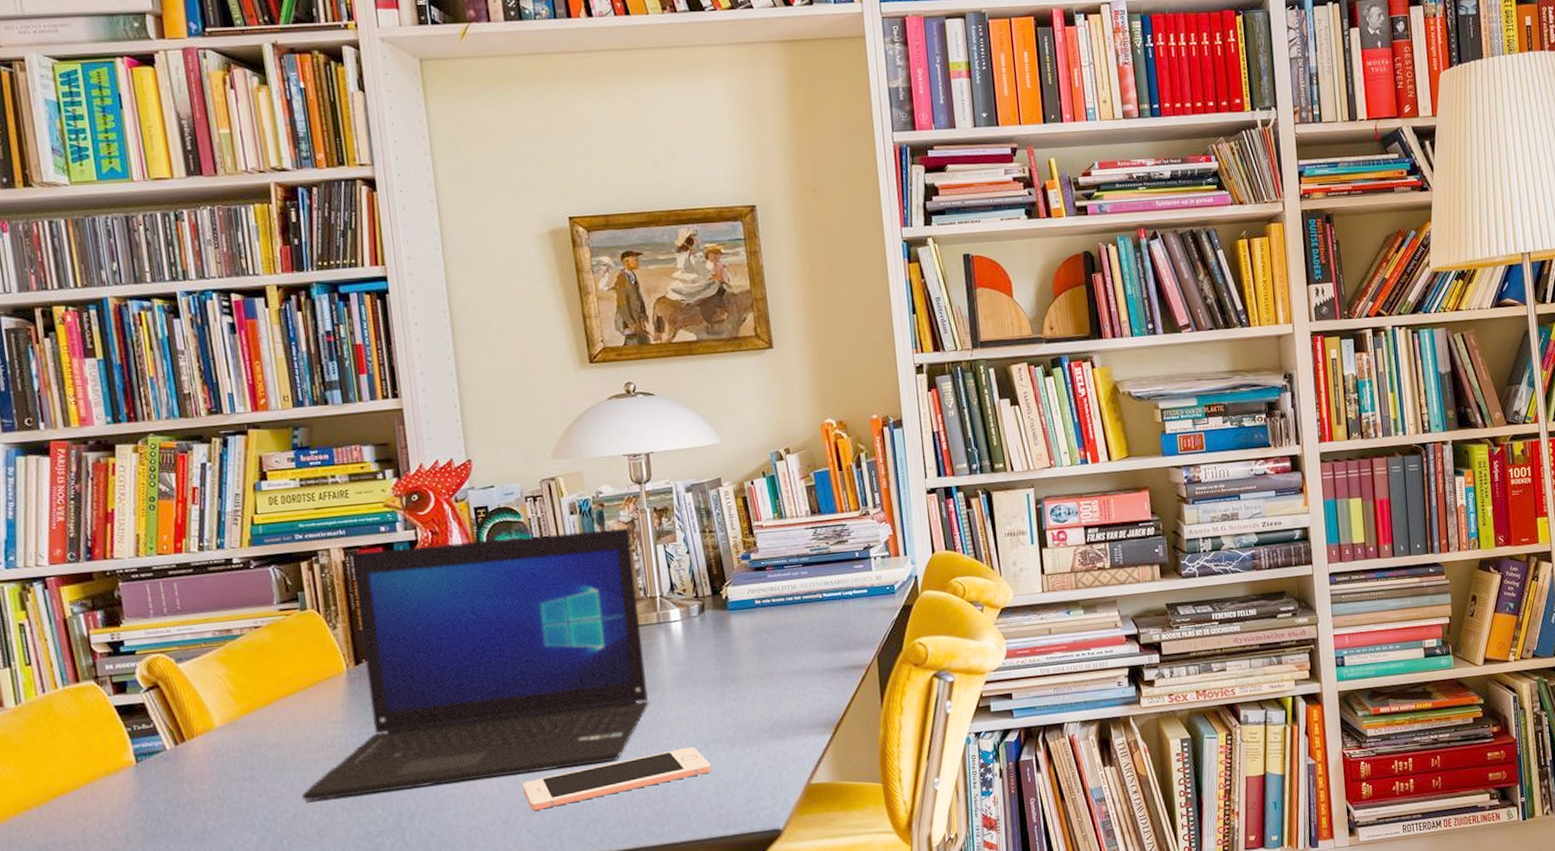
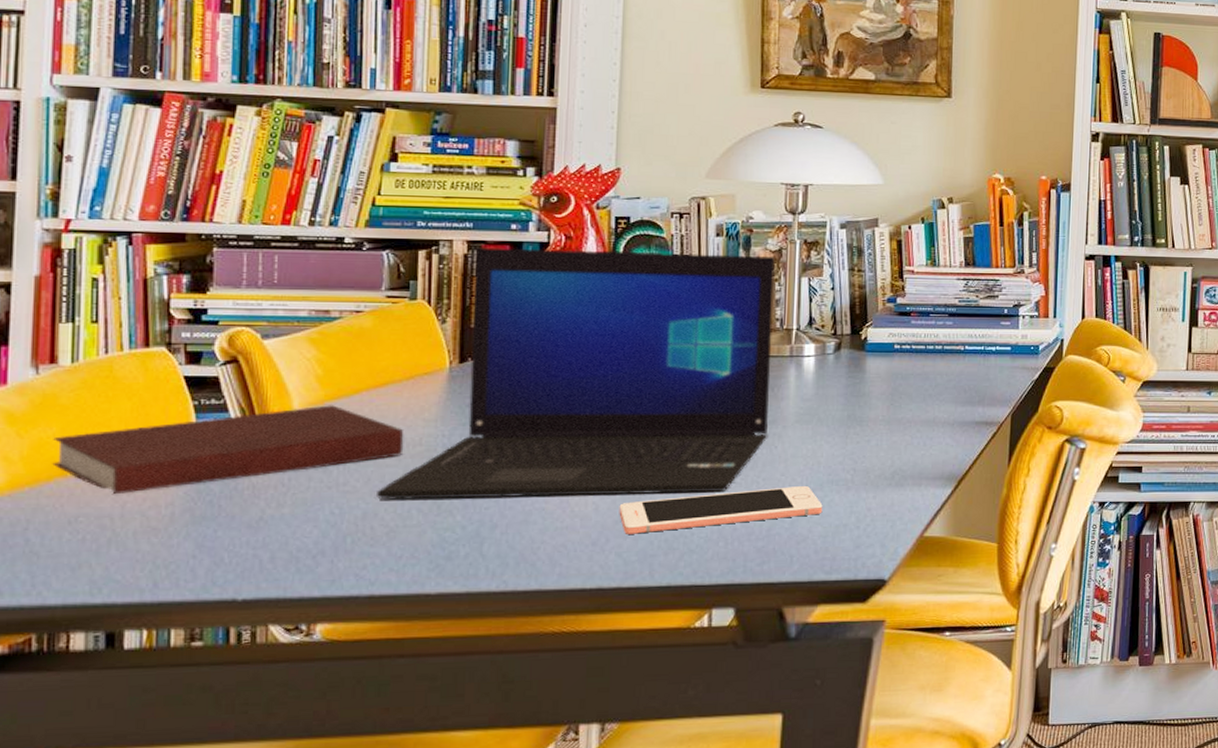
notebook: none [12,718,319,821] -> present [52,405,404,494]

